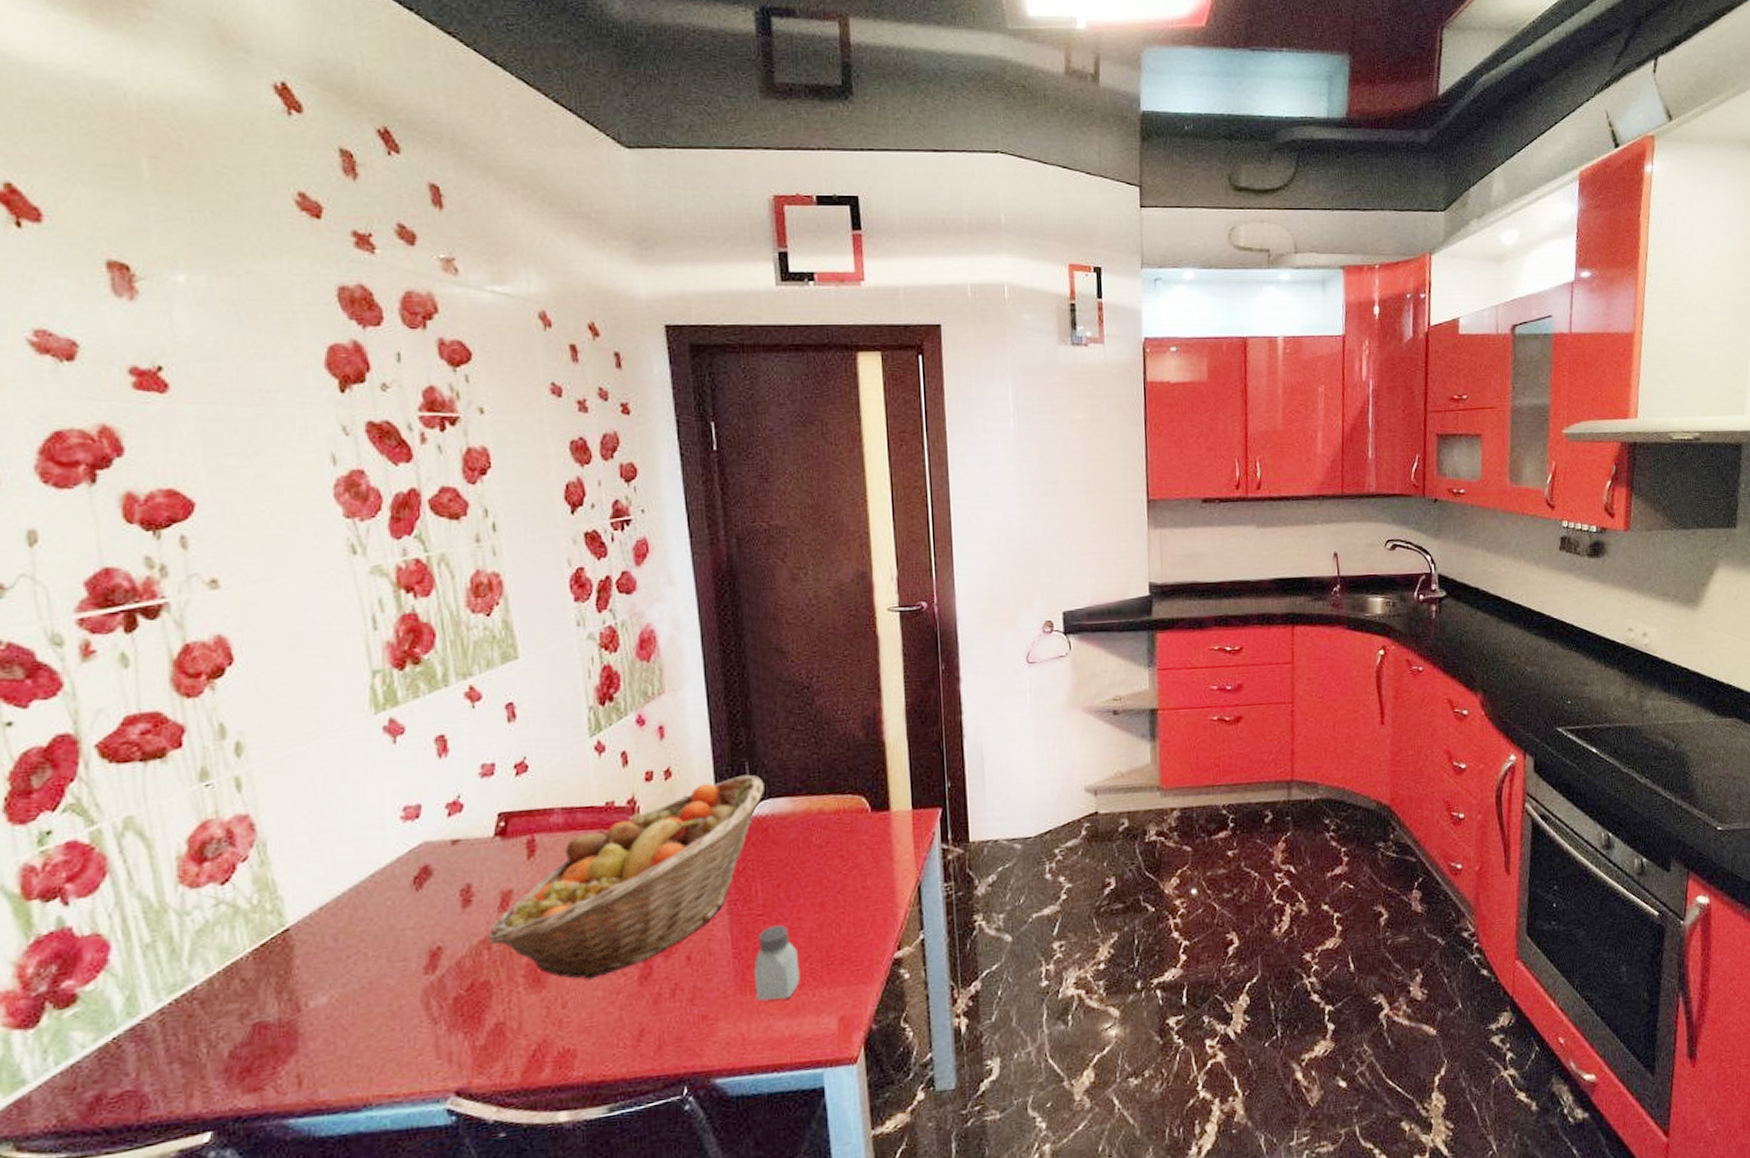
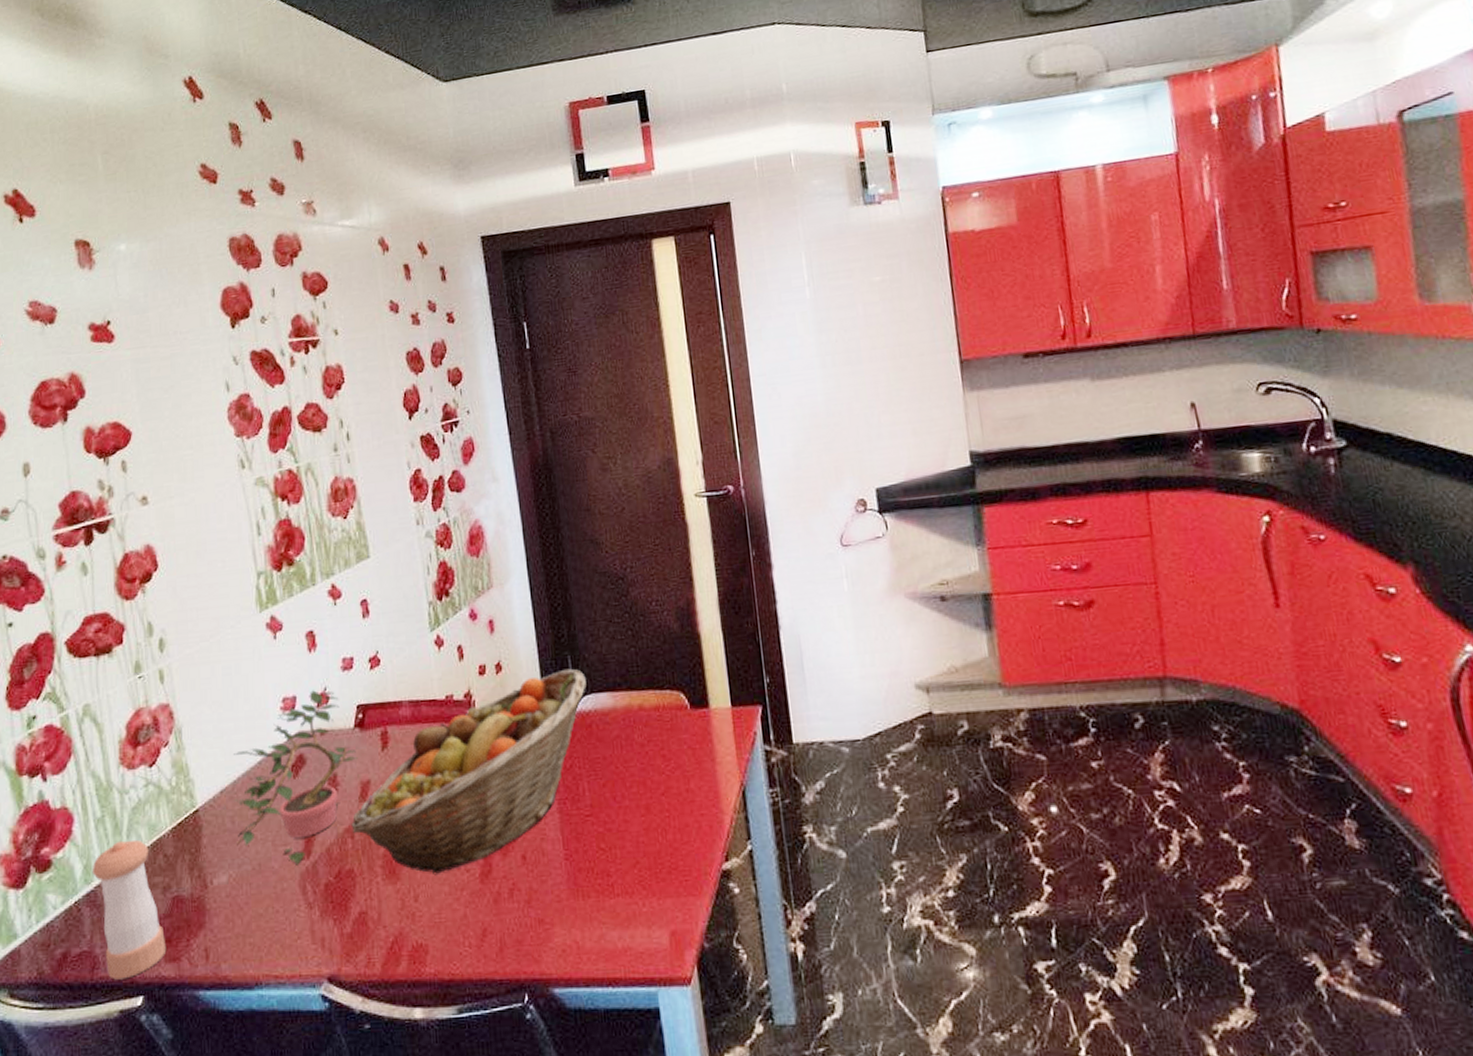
pepper shaker: none [137,964,245,1118] -> present [92,839,167,980]
potted plant: none [337,798,498,981] -> present [234,690,358,866]
saltshaker: present [753,924,800,1001] -> none [584,826,630,908]

